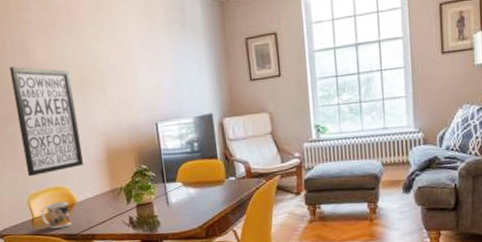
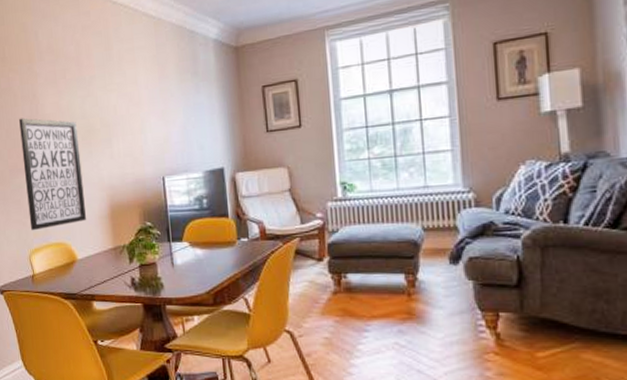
mug: present [40,201,71,229] -> none [41,257,71,286]

